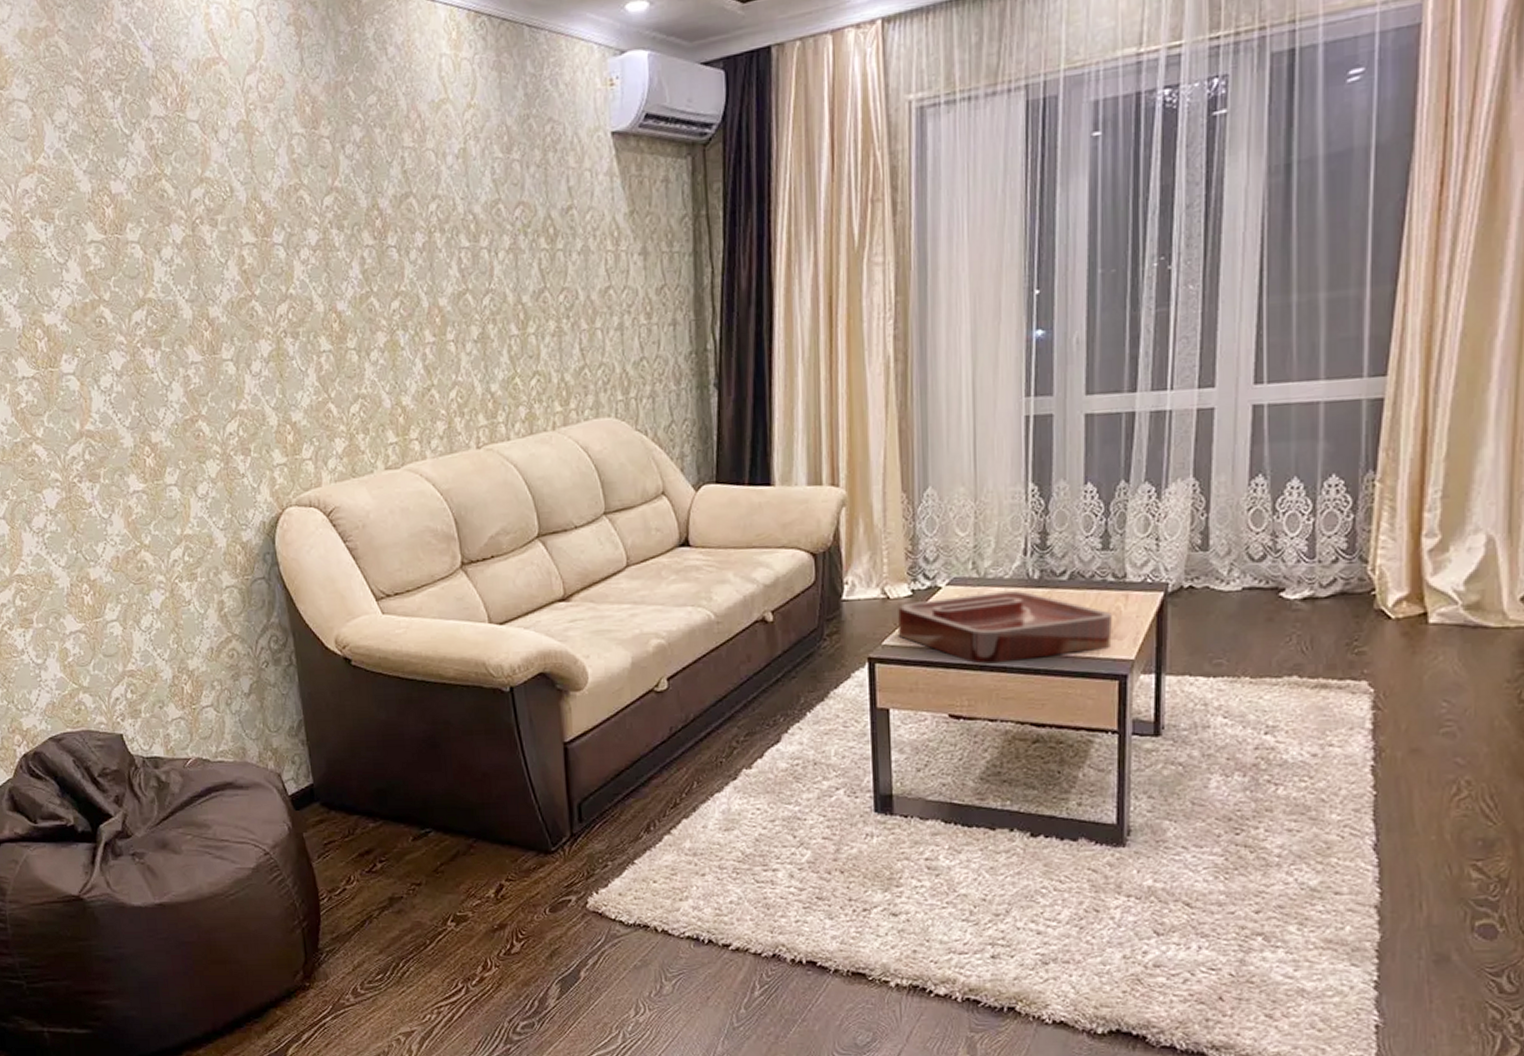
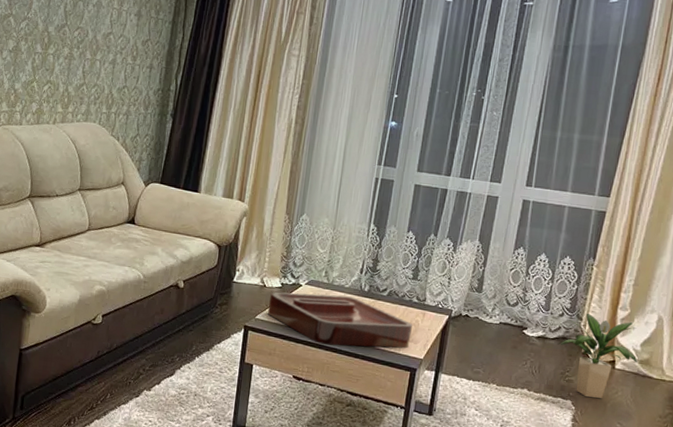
potted plant: none [1335,552,1462,672] -> present [558,314,637,399]

